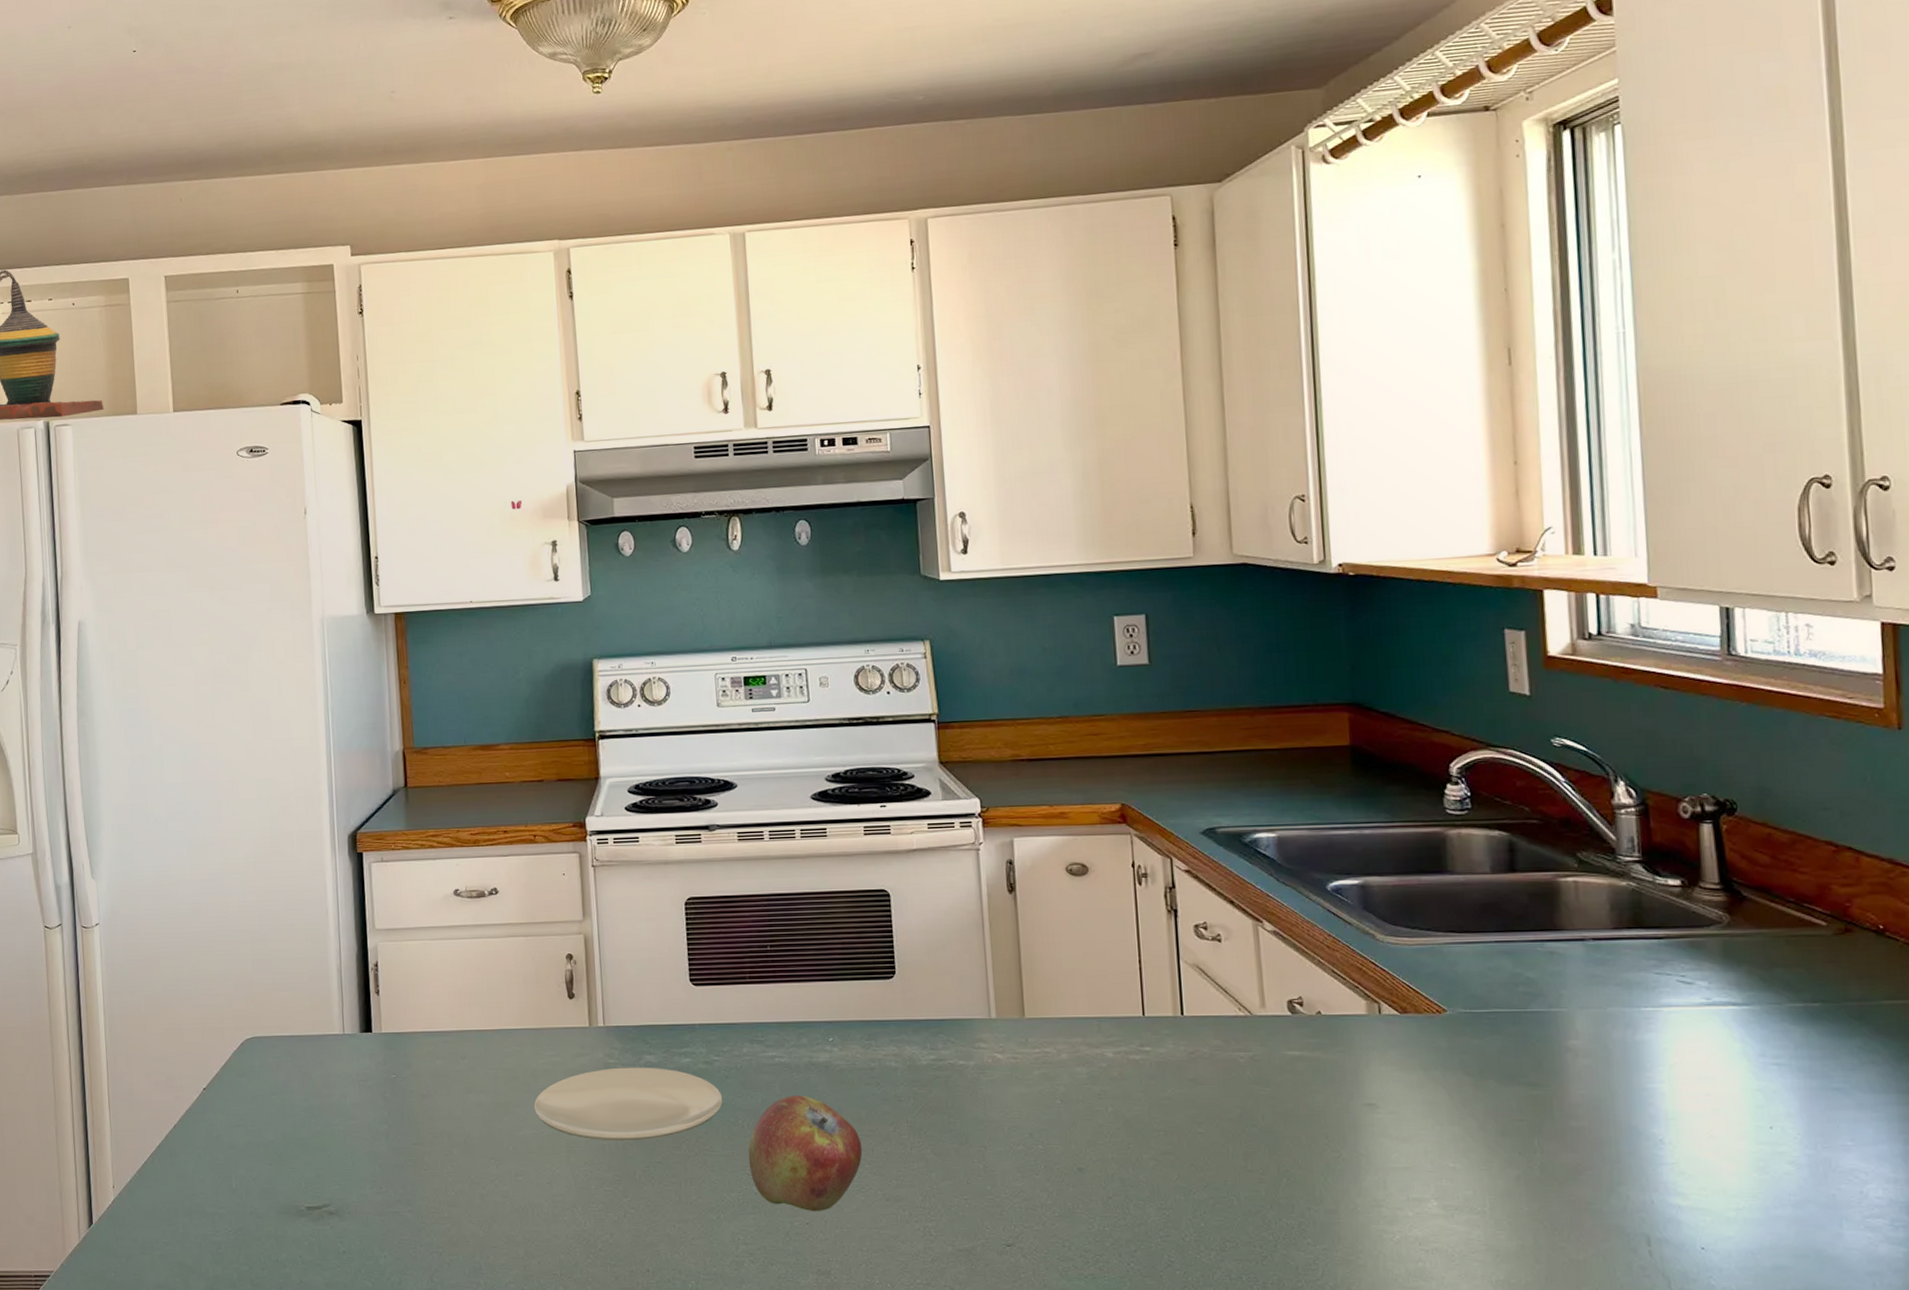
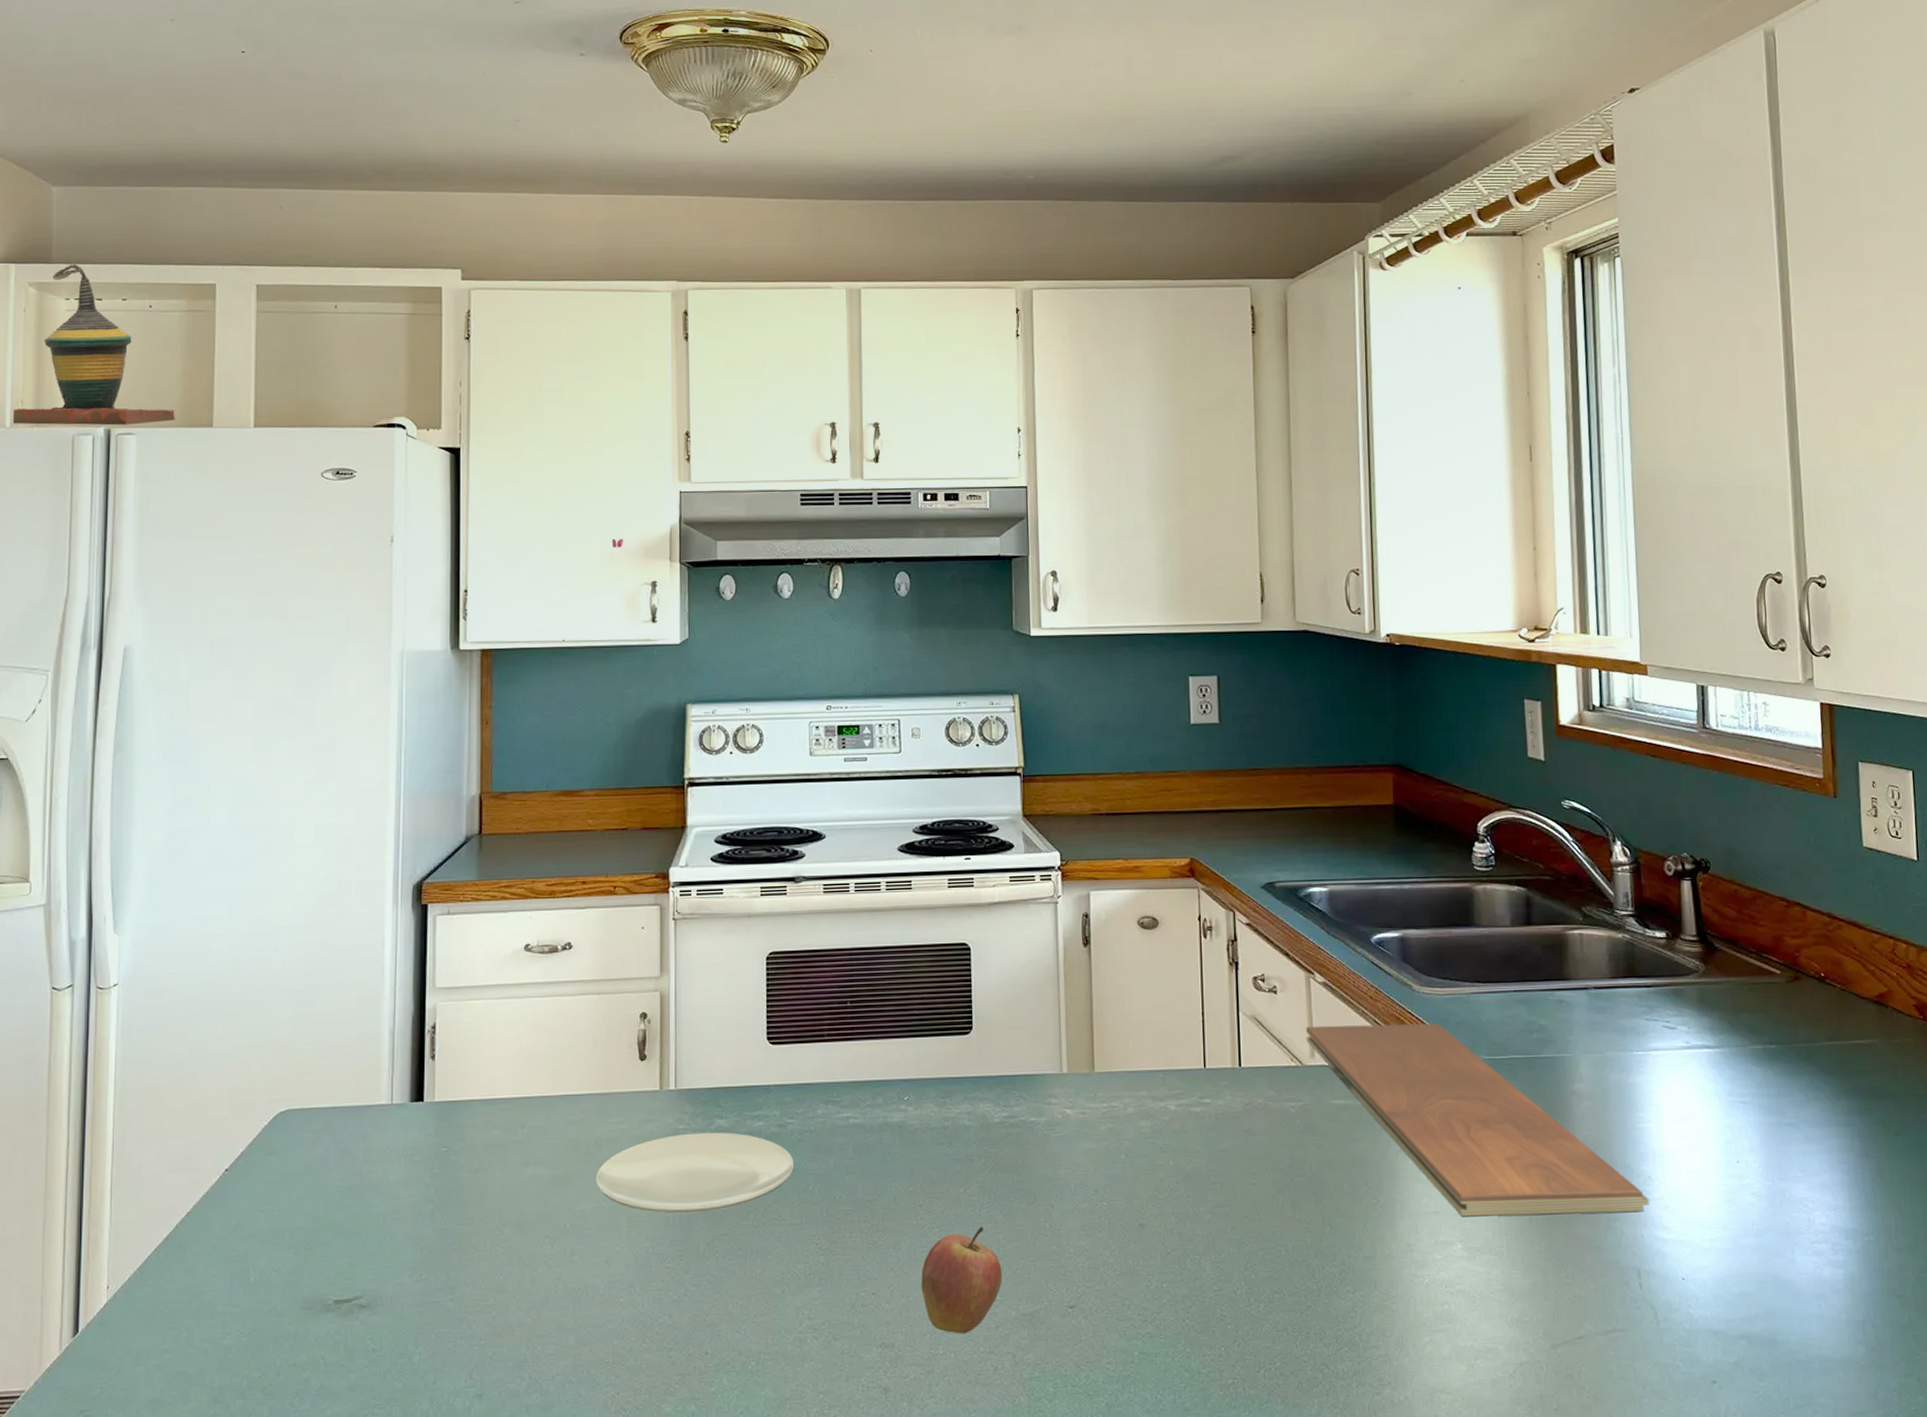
fruit: present [748,1095,863,1211] -> none [817,1158,932,1280]
fruit: none [854,1164,937,1266] -> present [921,1226,1003,1334]
chopping board: none [1254,974,1661,1177] -> present [1305,1023,1649,1217]

